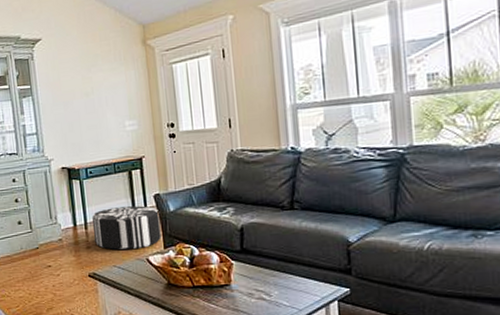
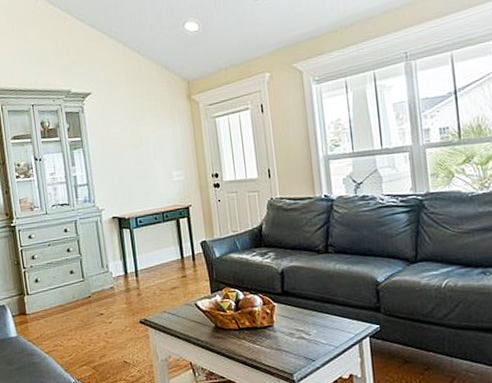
pouf: present [92,205,161,250] -> none [142,252,208,296]

